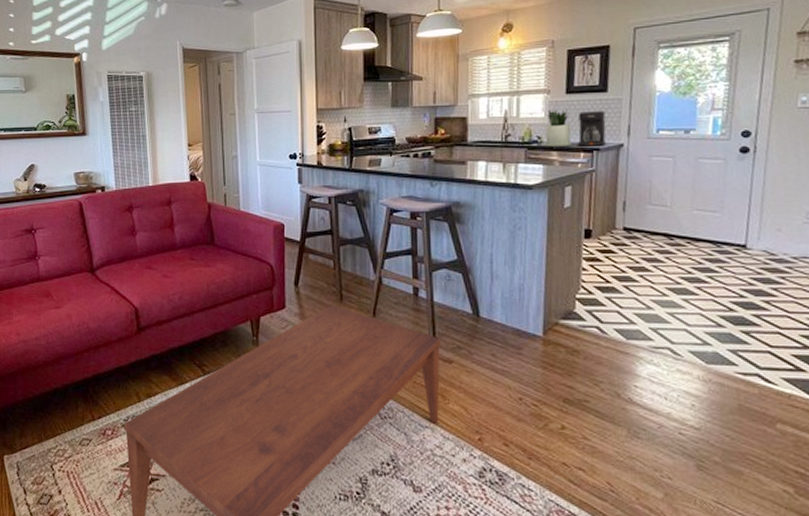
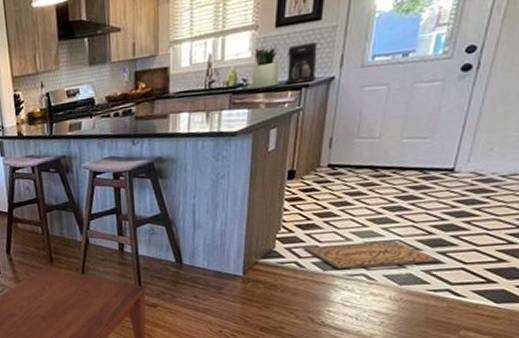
doormat: none [604,311,747,342] -> present [303,240,443,269]

